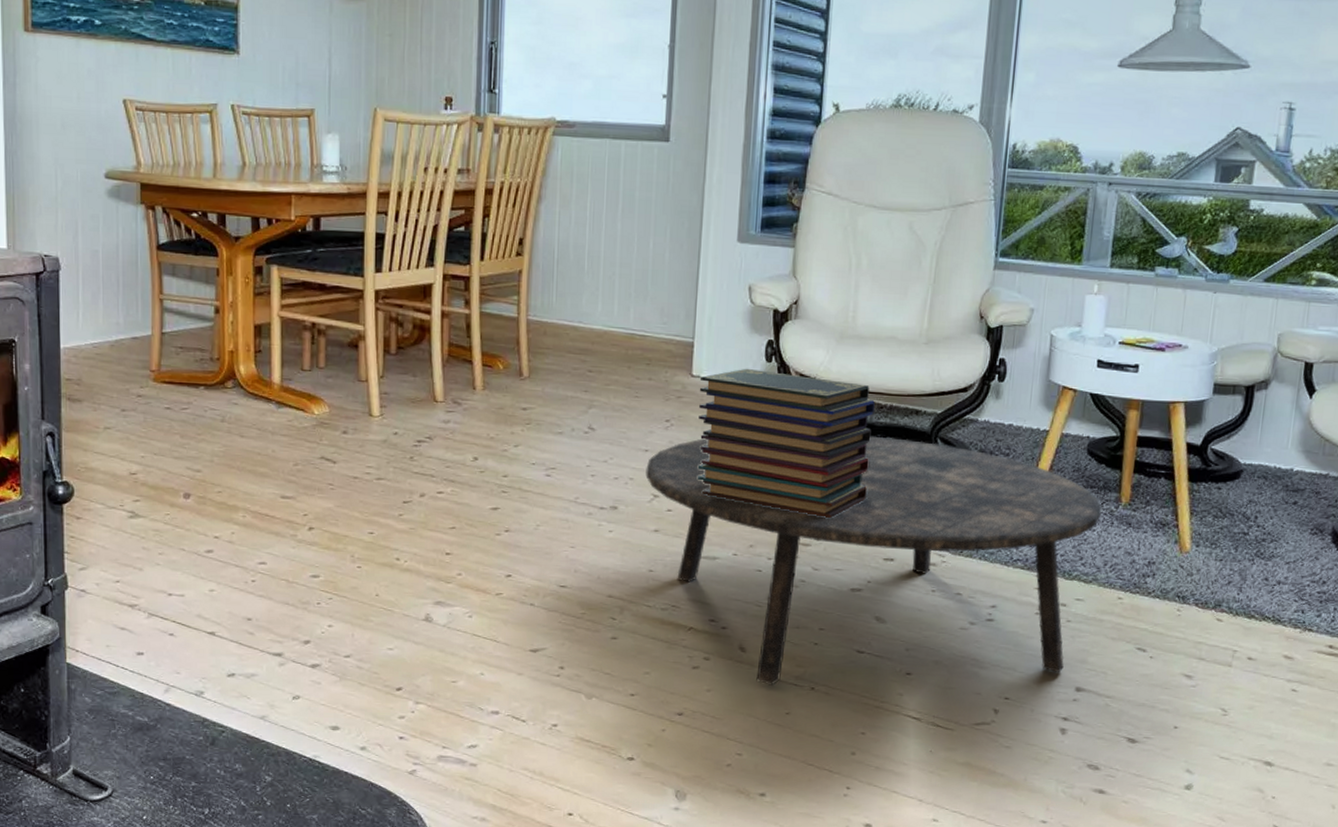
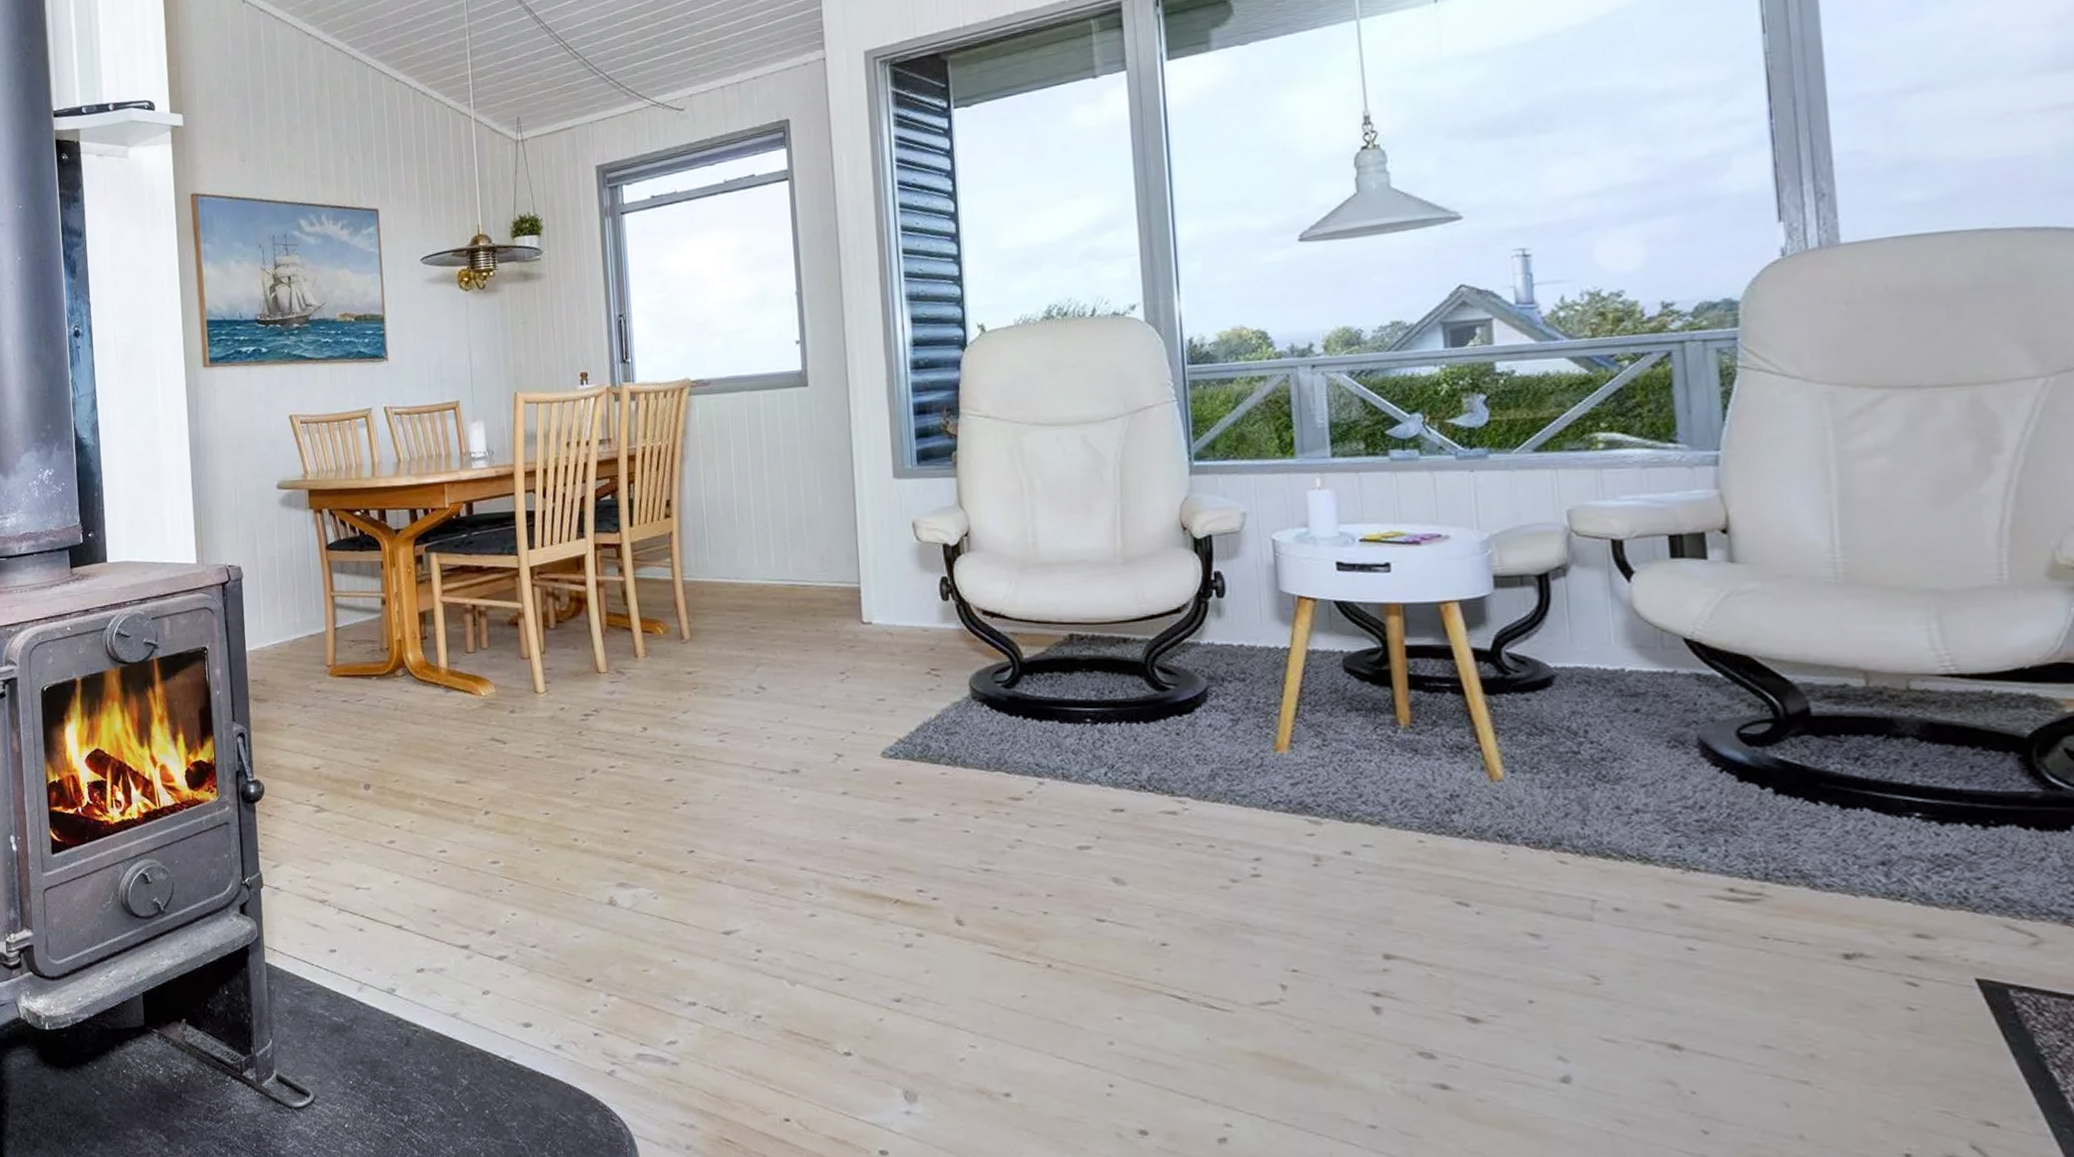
coffee table: present [645,436,1102,685] -> none [825,671,1377,964]
book stack: present [697,368,875,518] -> none [871,609,1080,767]

